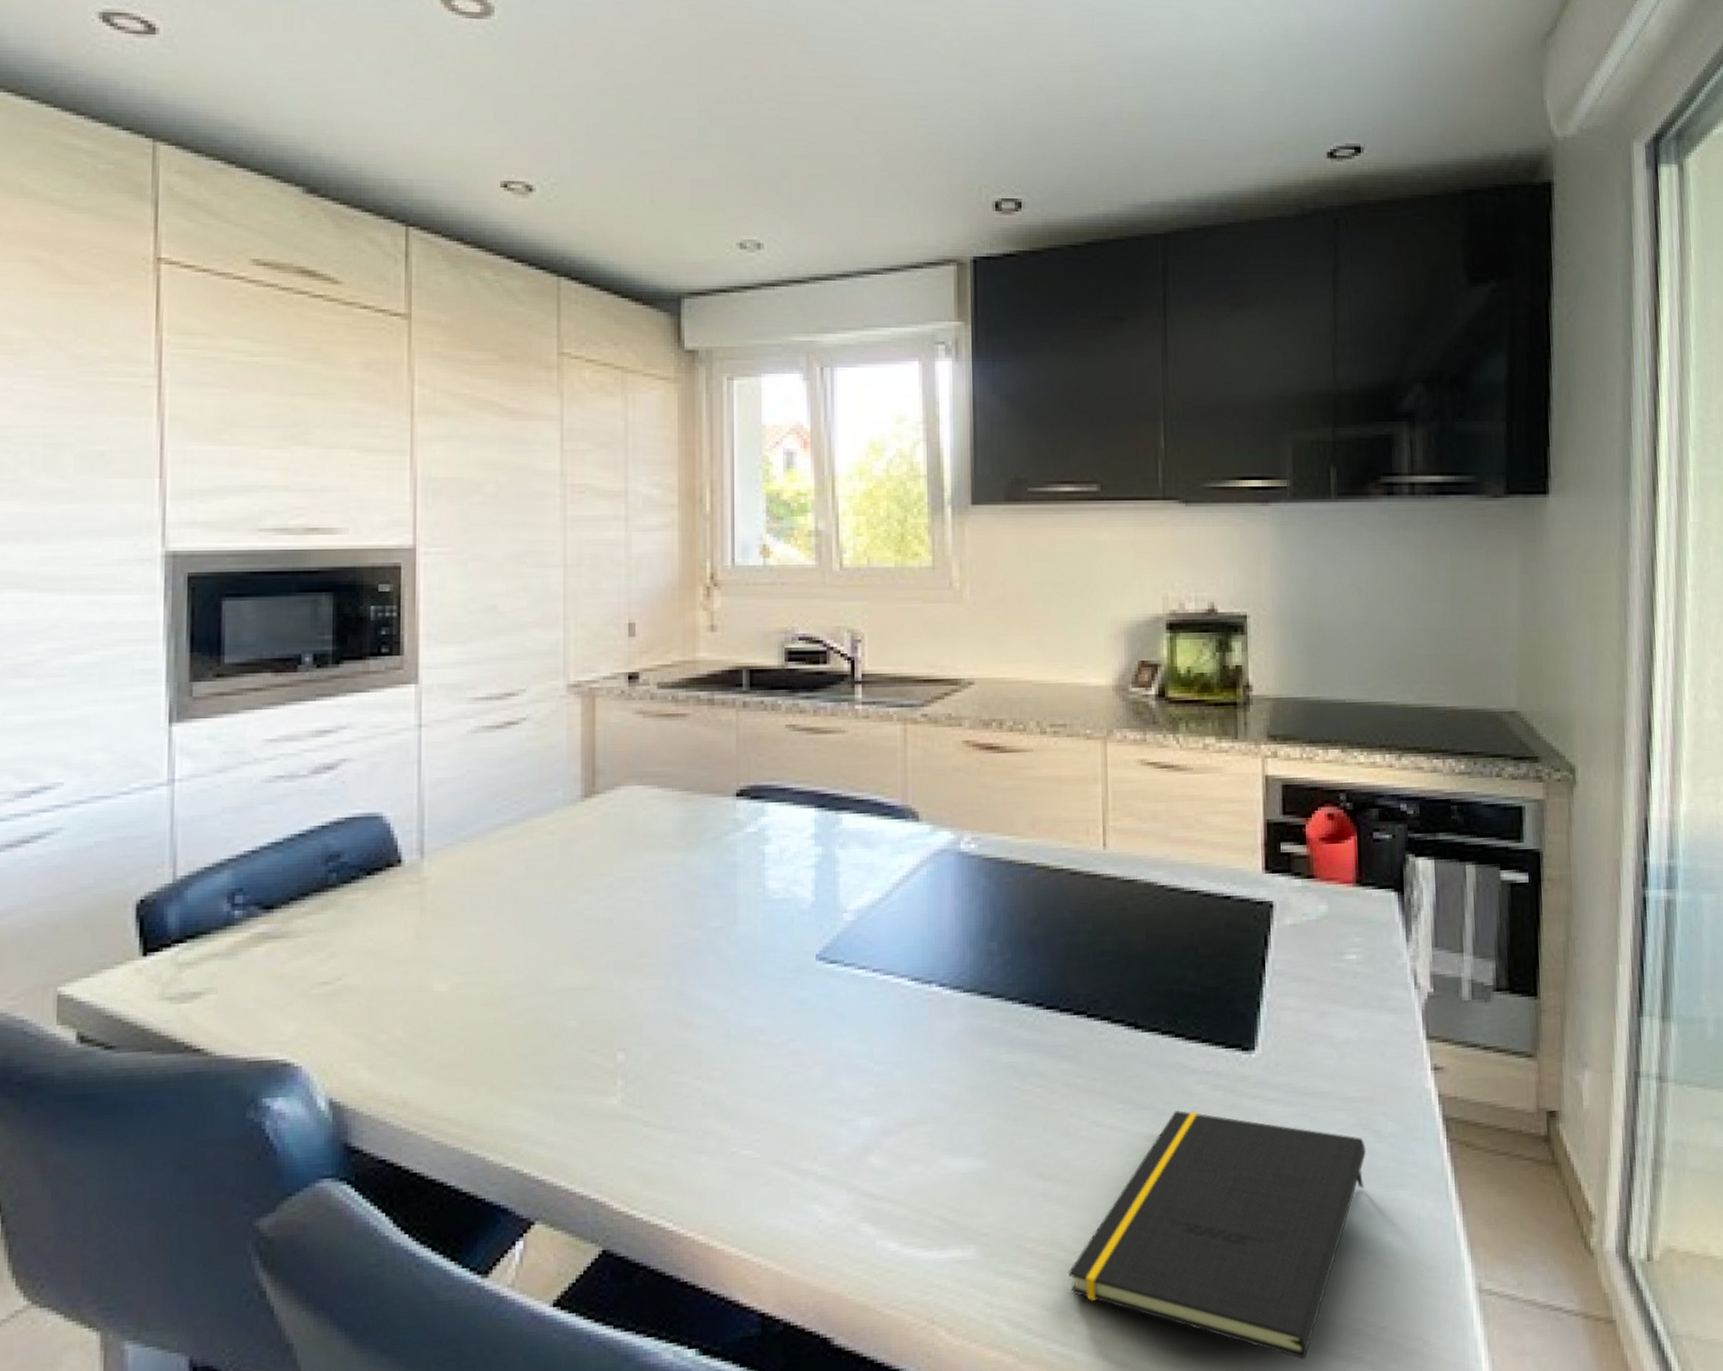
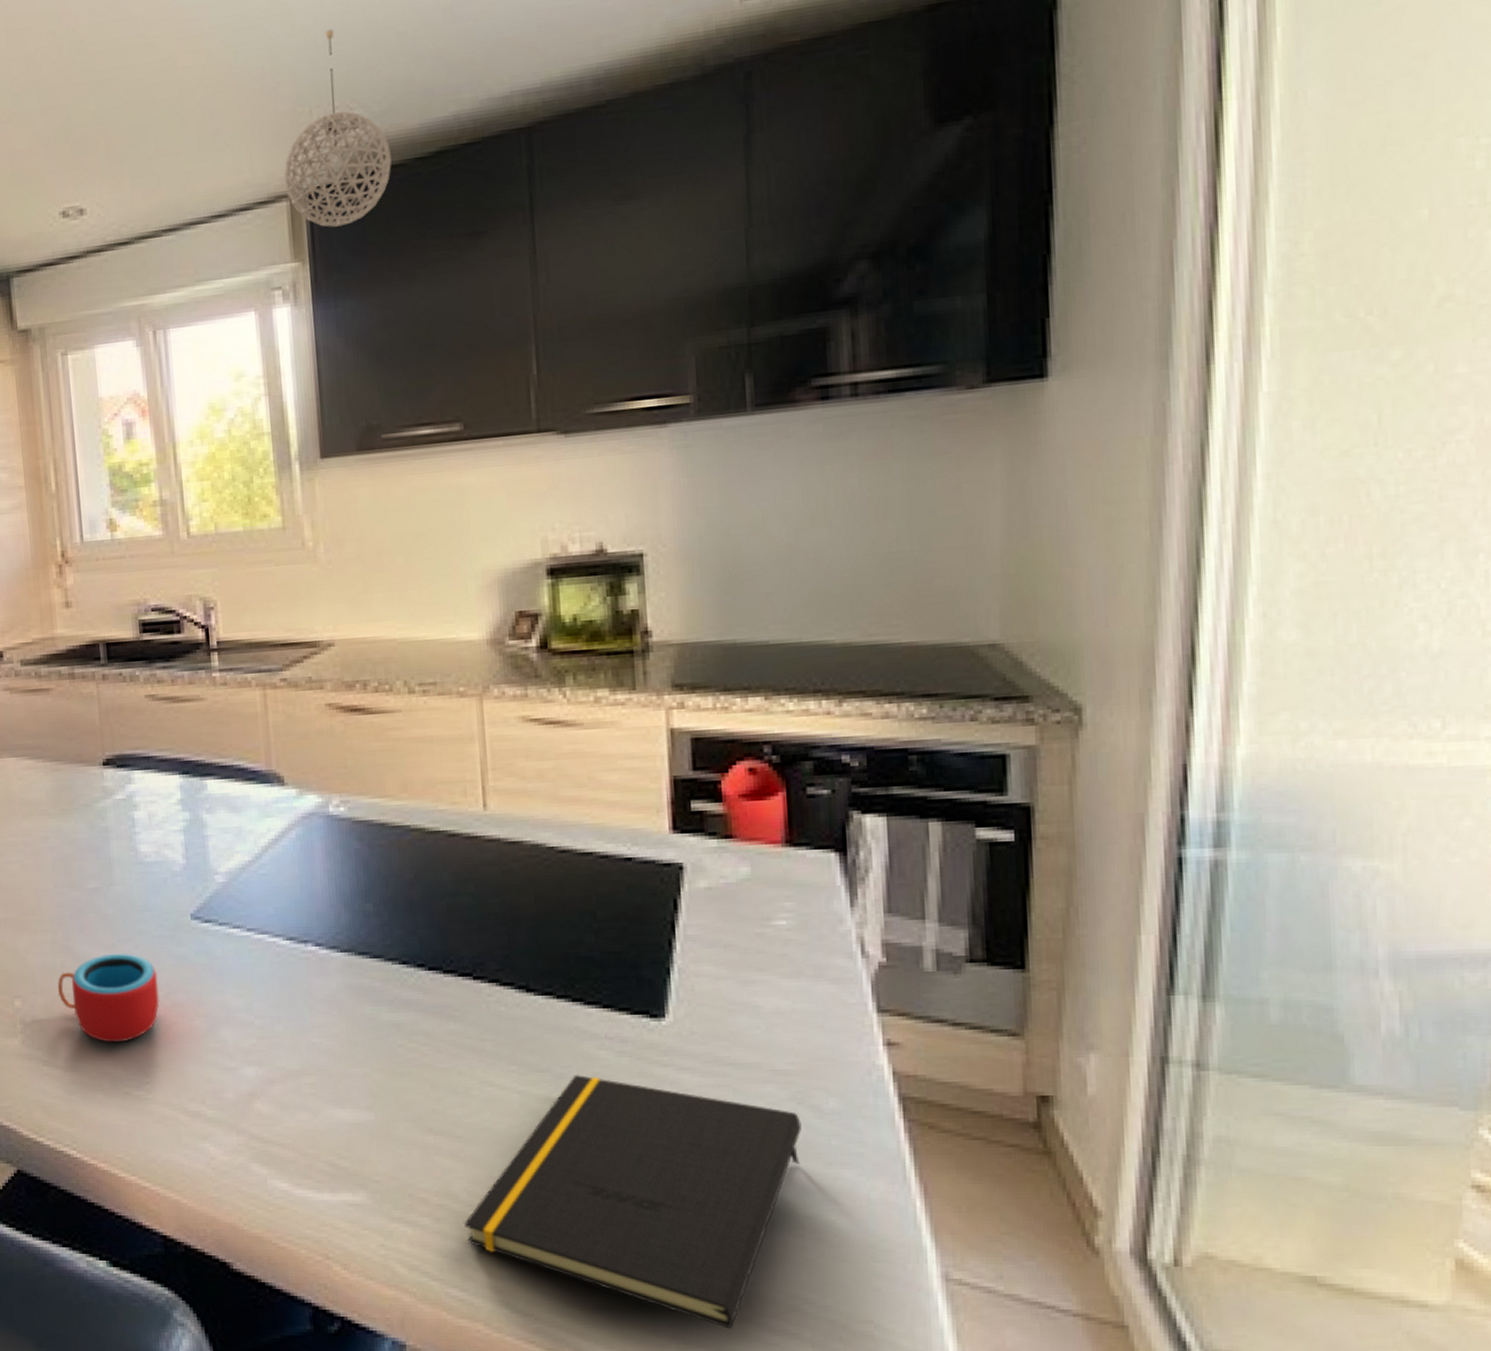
mug: none [668,998,777,1098] -> present [58,953,160,1043]
pendant light: none [952,122,1049,295] -> present [284,29,392,228]

